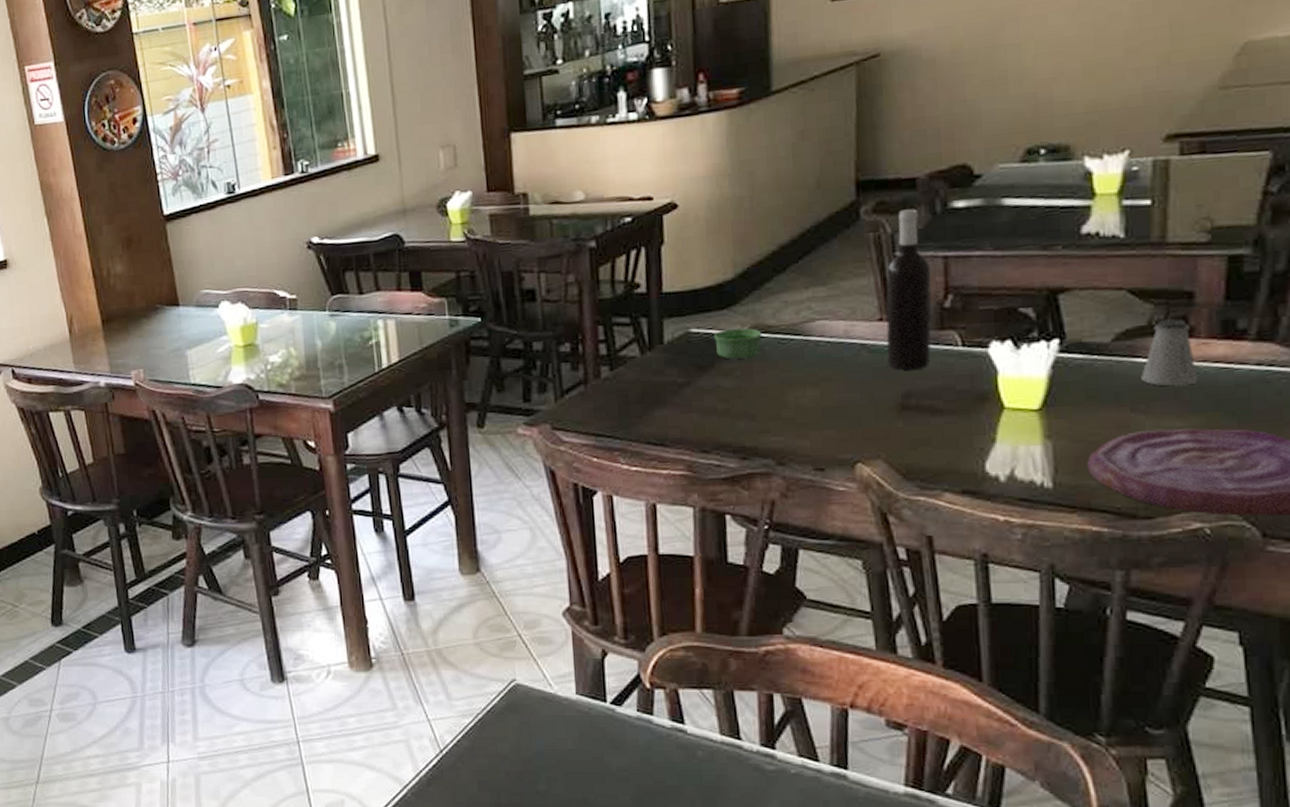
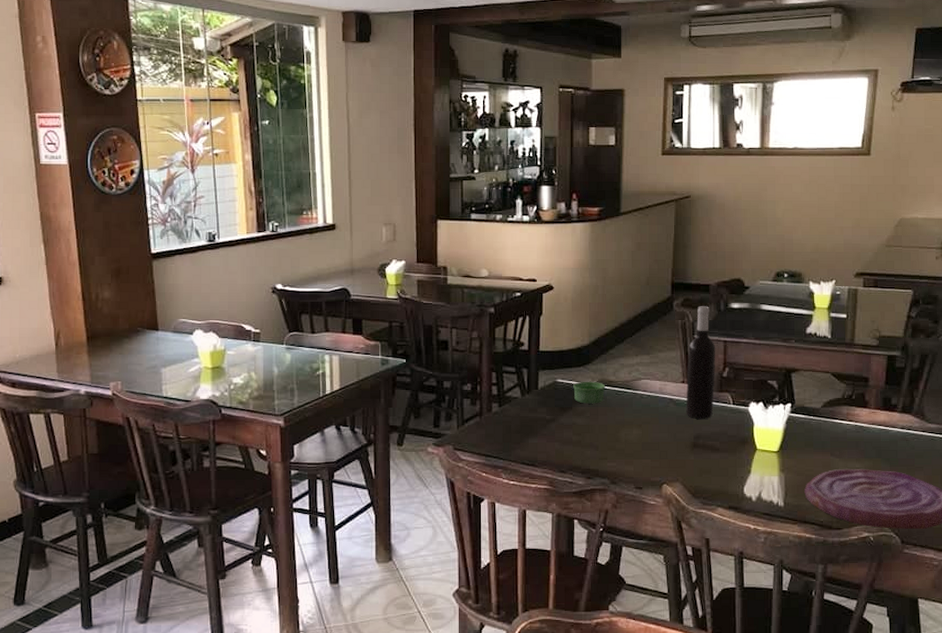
saltshaker: present [1141,318,1198,387] -> none [837,395,869,440]

